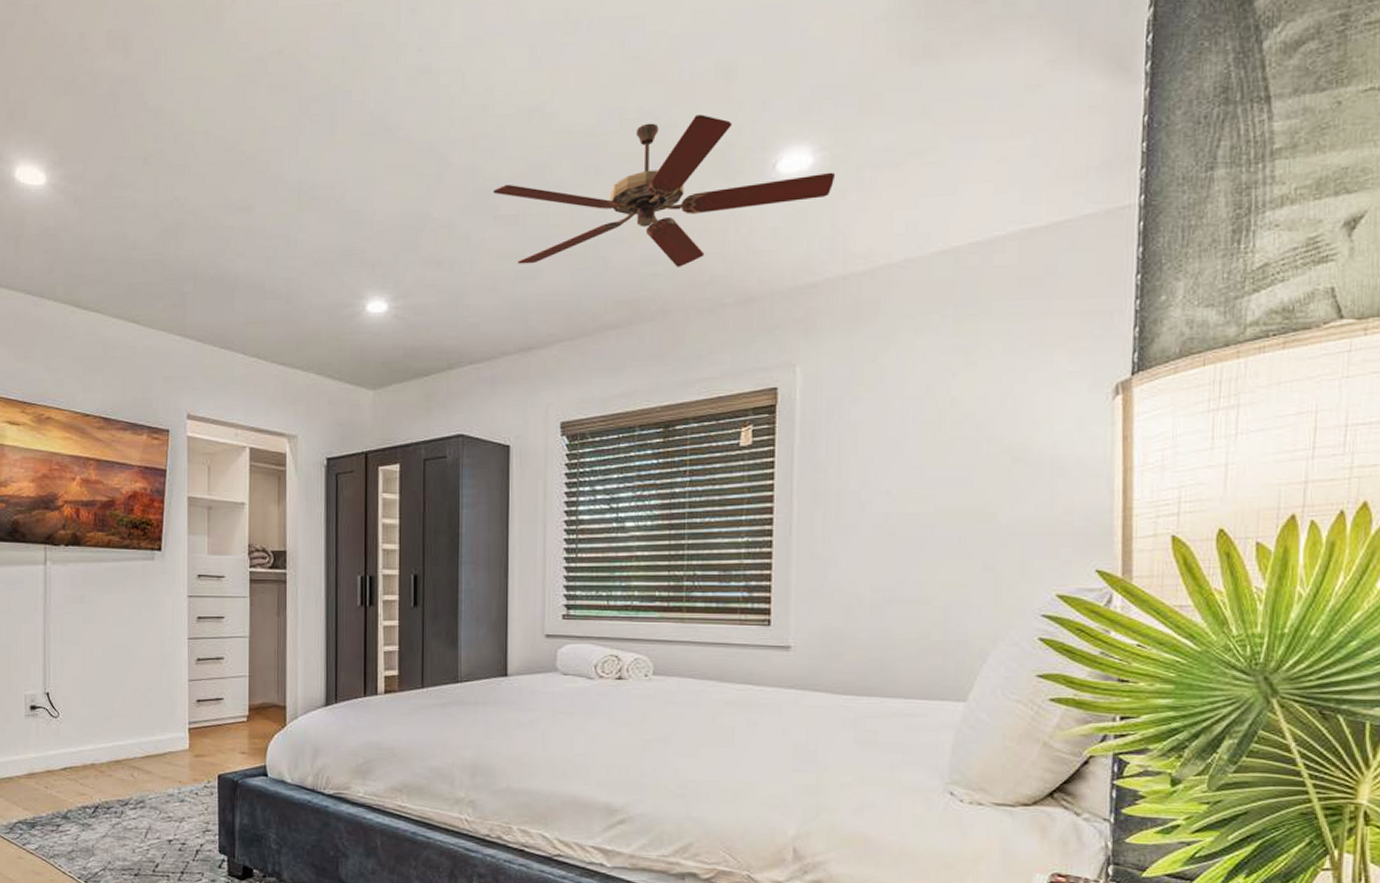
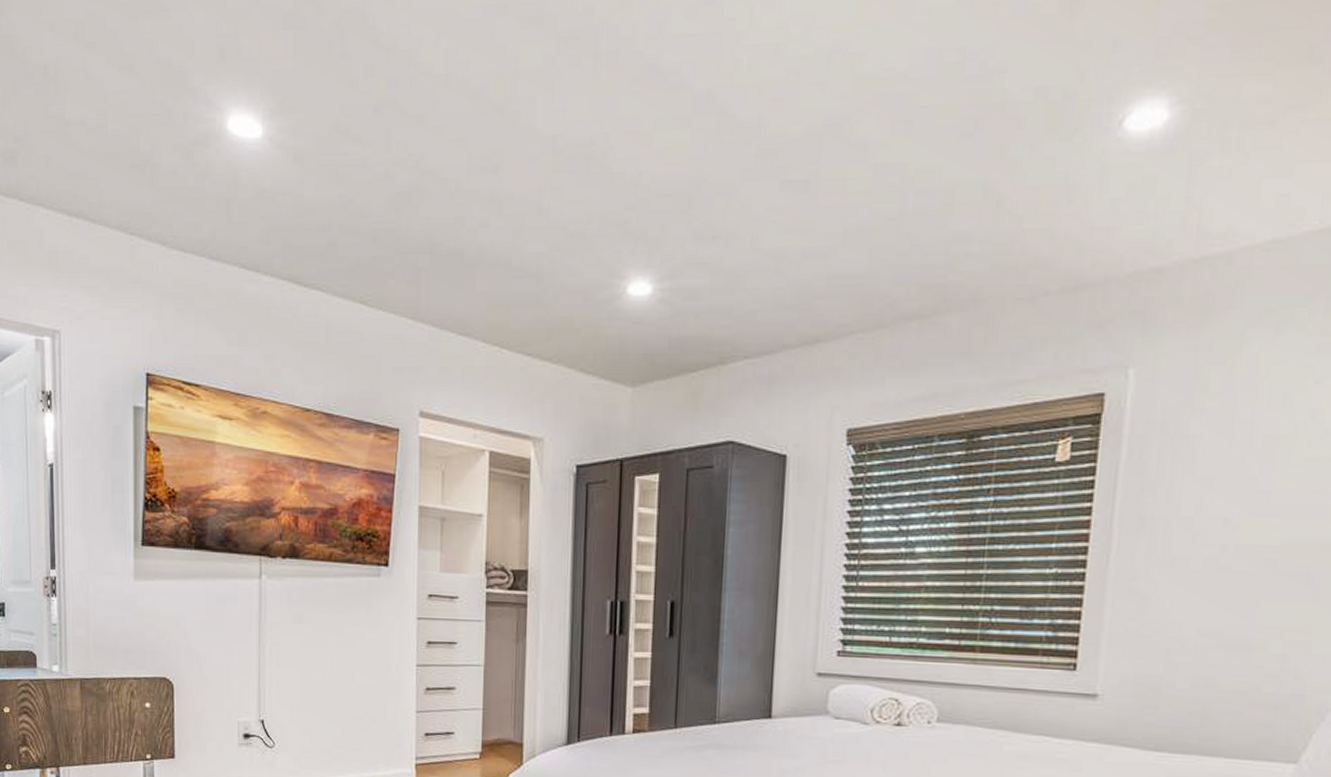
ceiling fan: present [493,114,836,267] -> none [782,57,1196,246]

